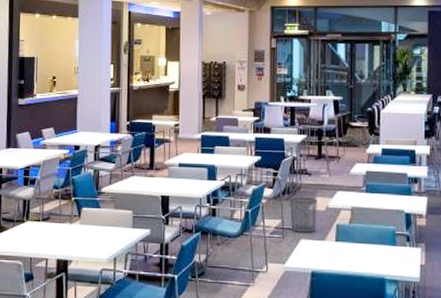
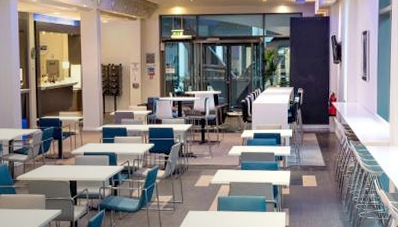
waste bin: present [290,197,317,233] -> none [180,176,202,205]

